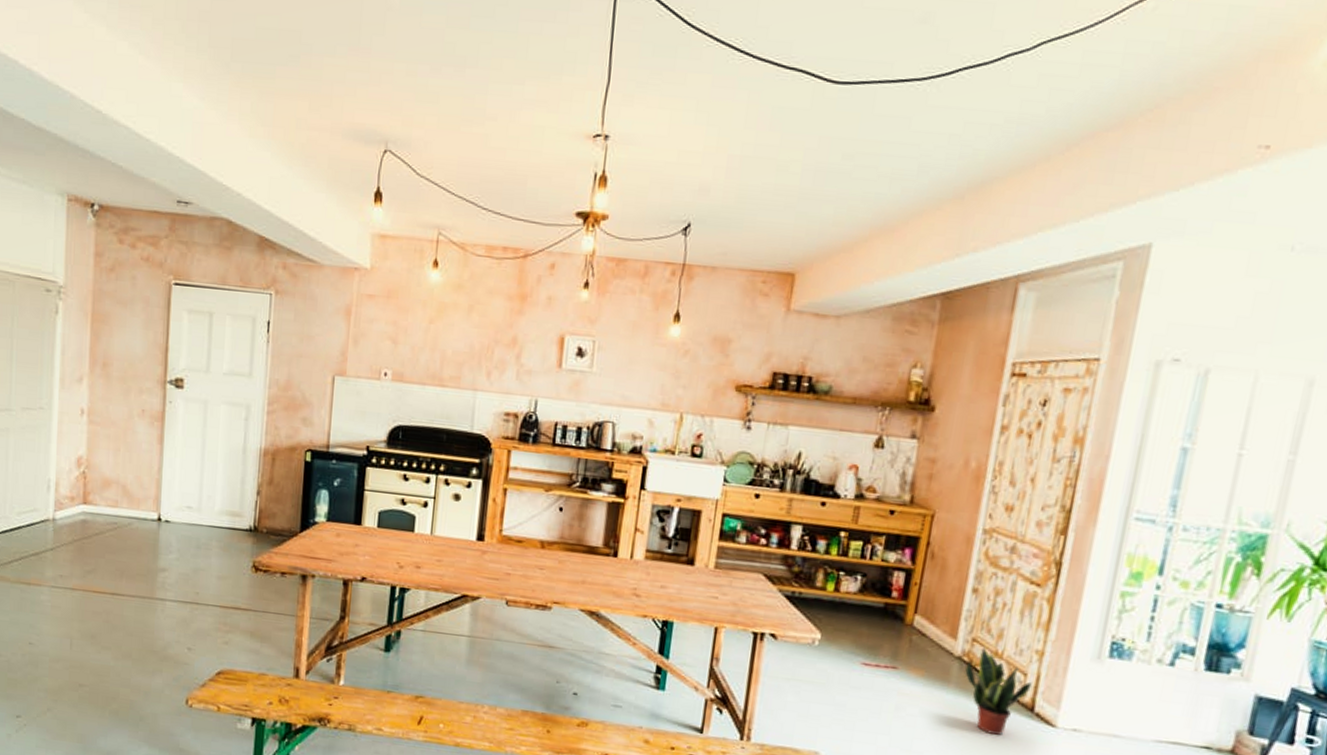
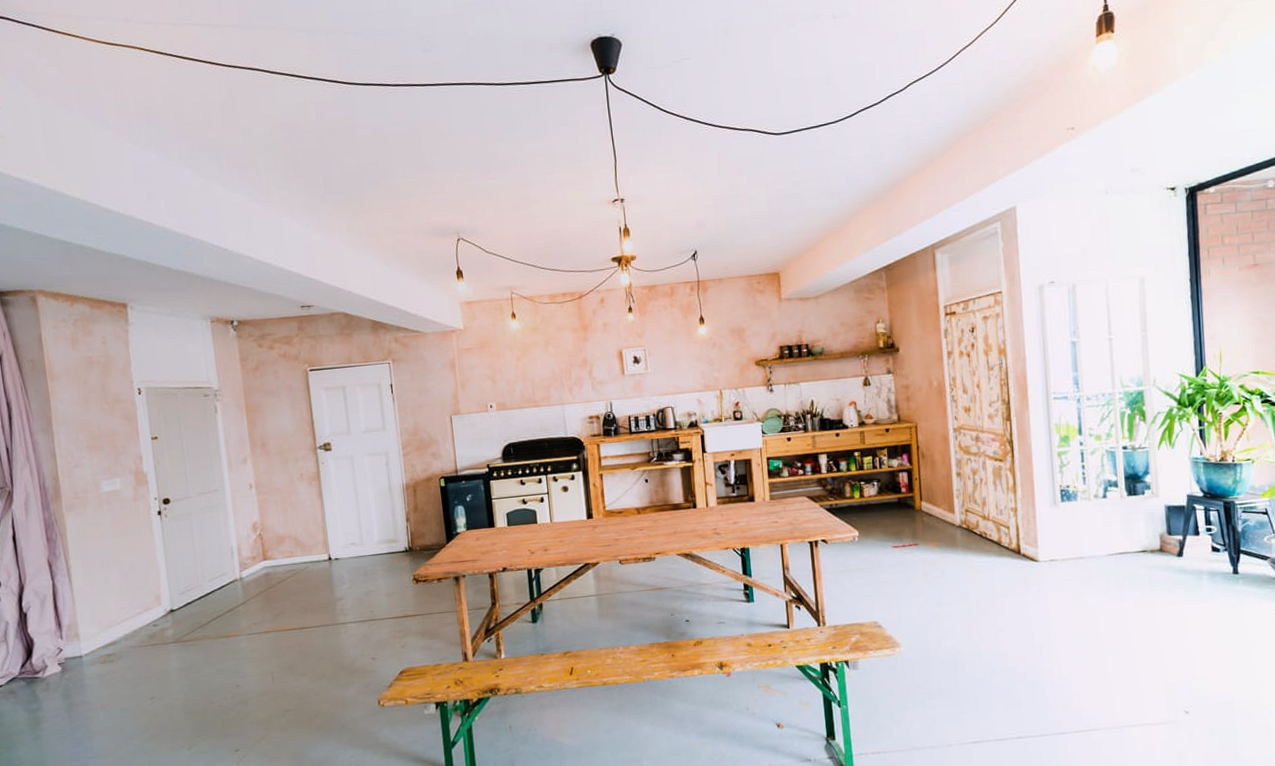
potted plant: present [965,647,1032,735] -> none [966,514,1014,578]

